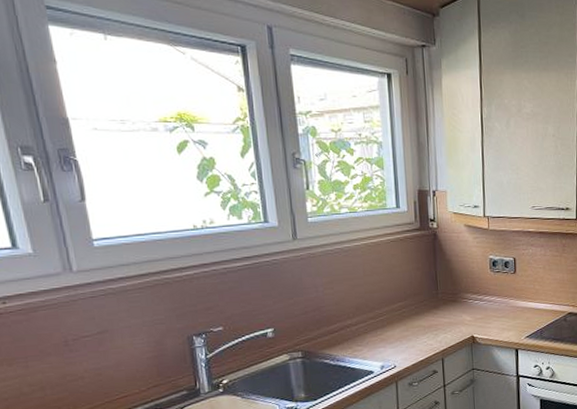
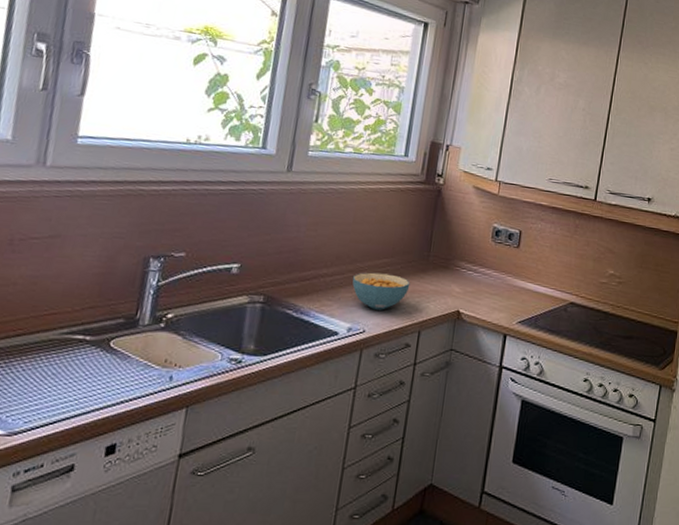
cereal bowl: none [374,315,426,347] -> present [352,272,410,310]

